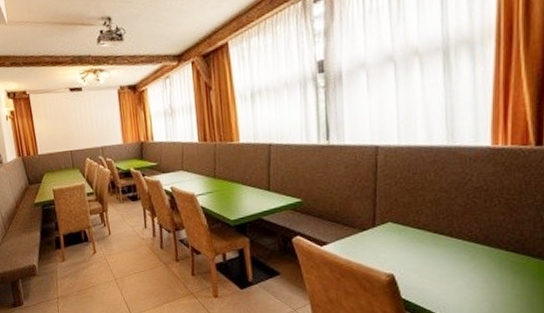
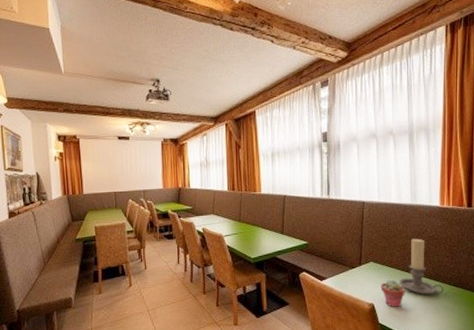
potted succulent: none [403,244,439,279] -> present [380,280,405,307]
candle holder: none [430,190,497,263] -> present [399,238,444,295]

